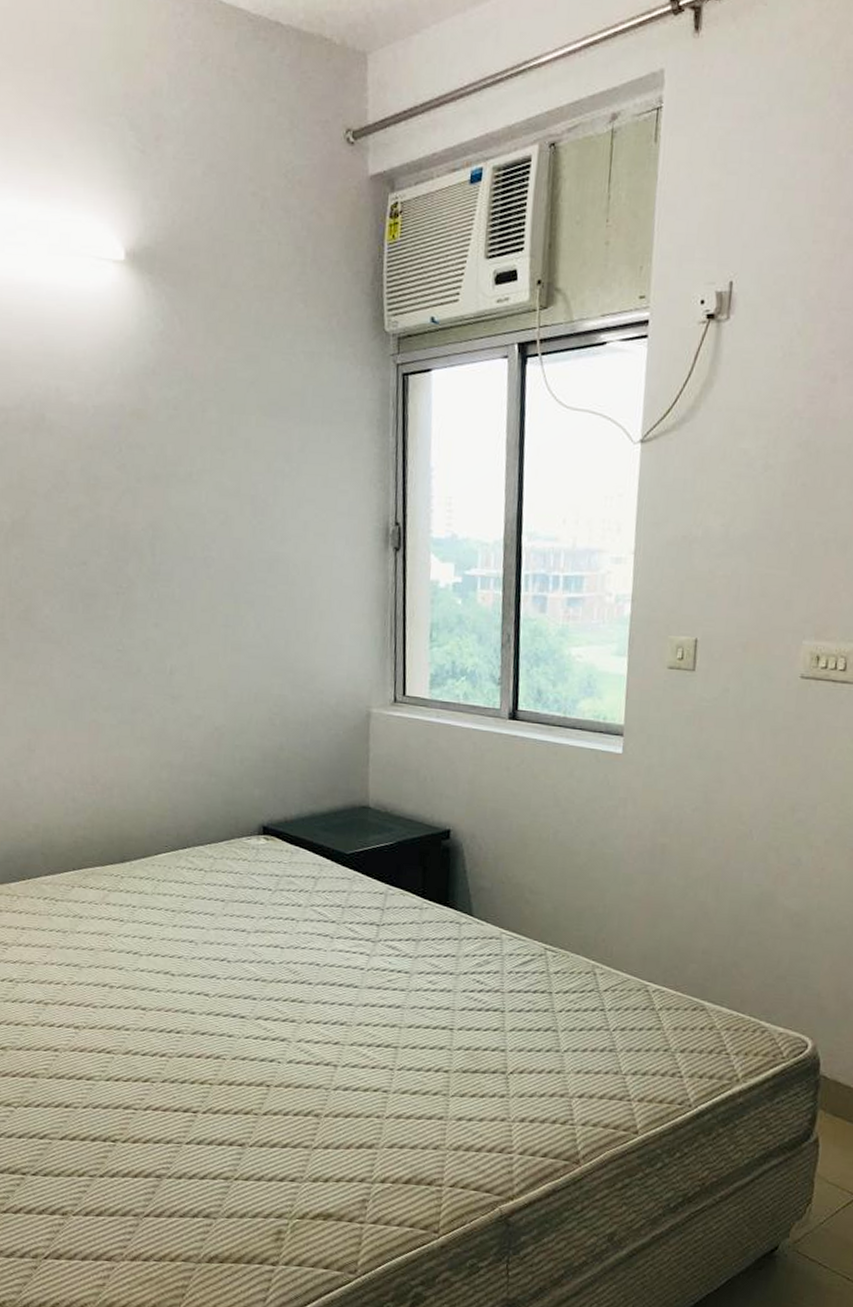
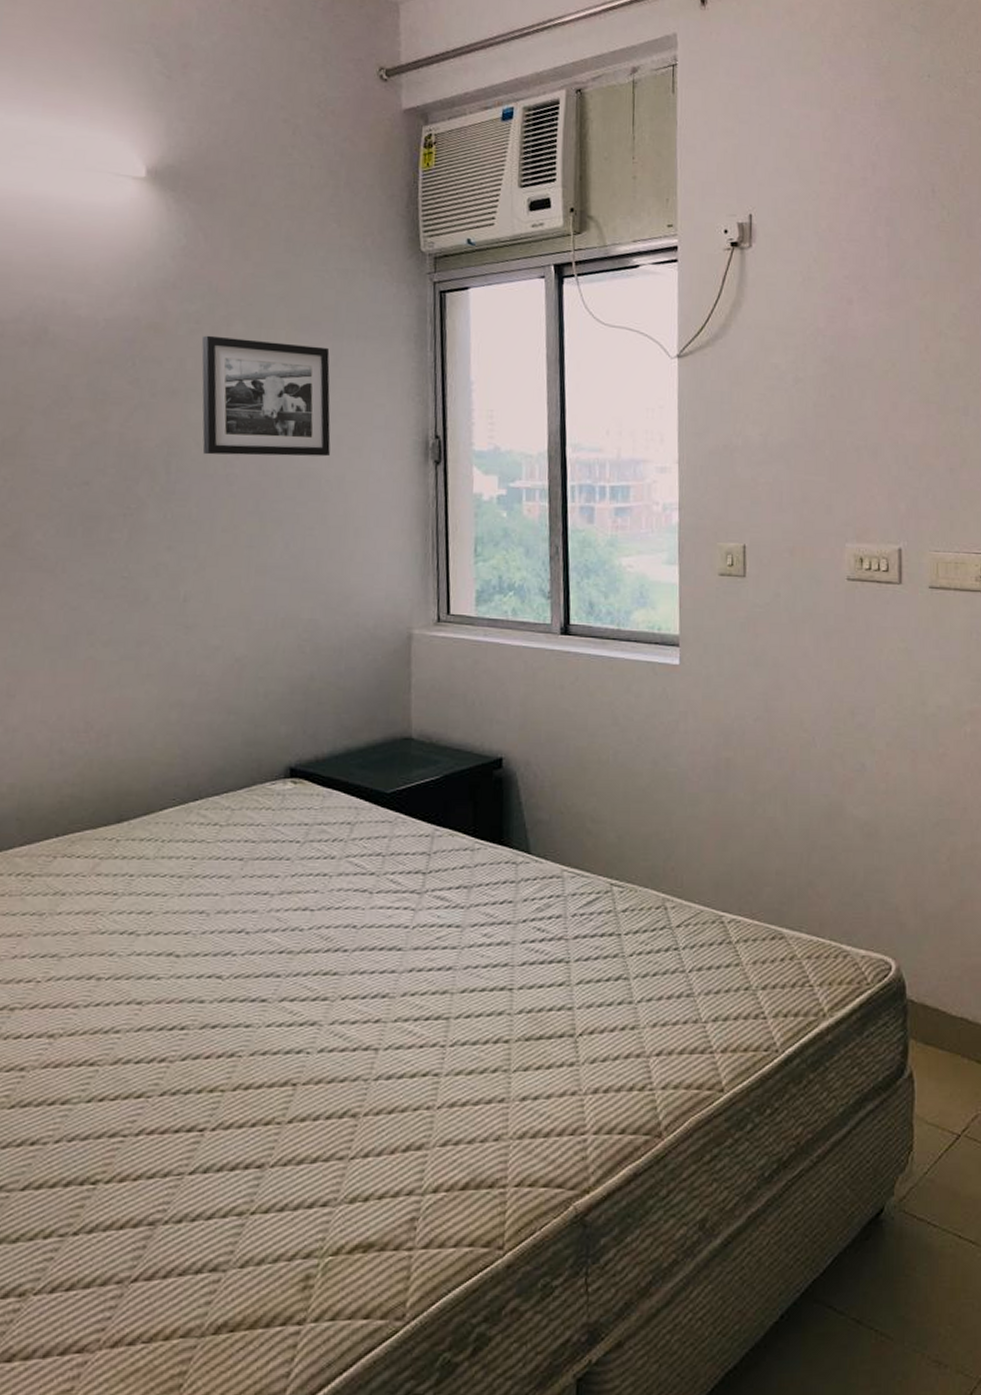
picture frame: none [179,421,298,542] -> present [201,335,331,457]

